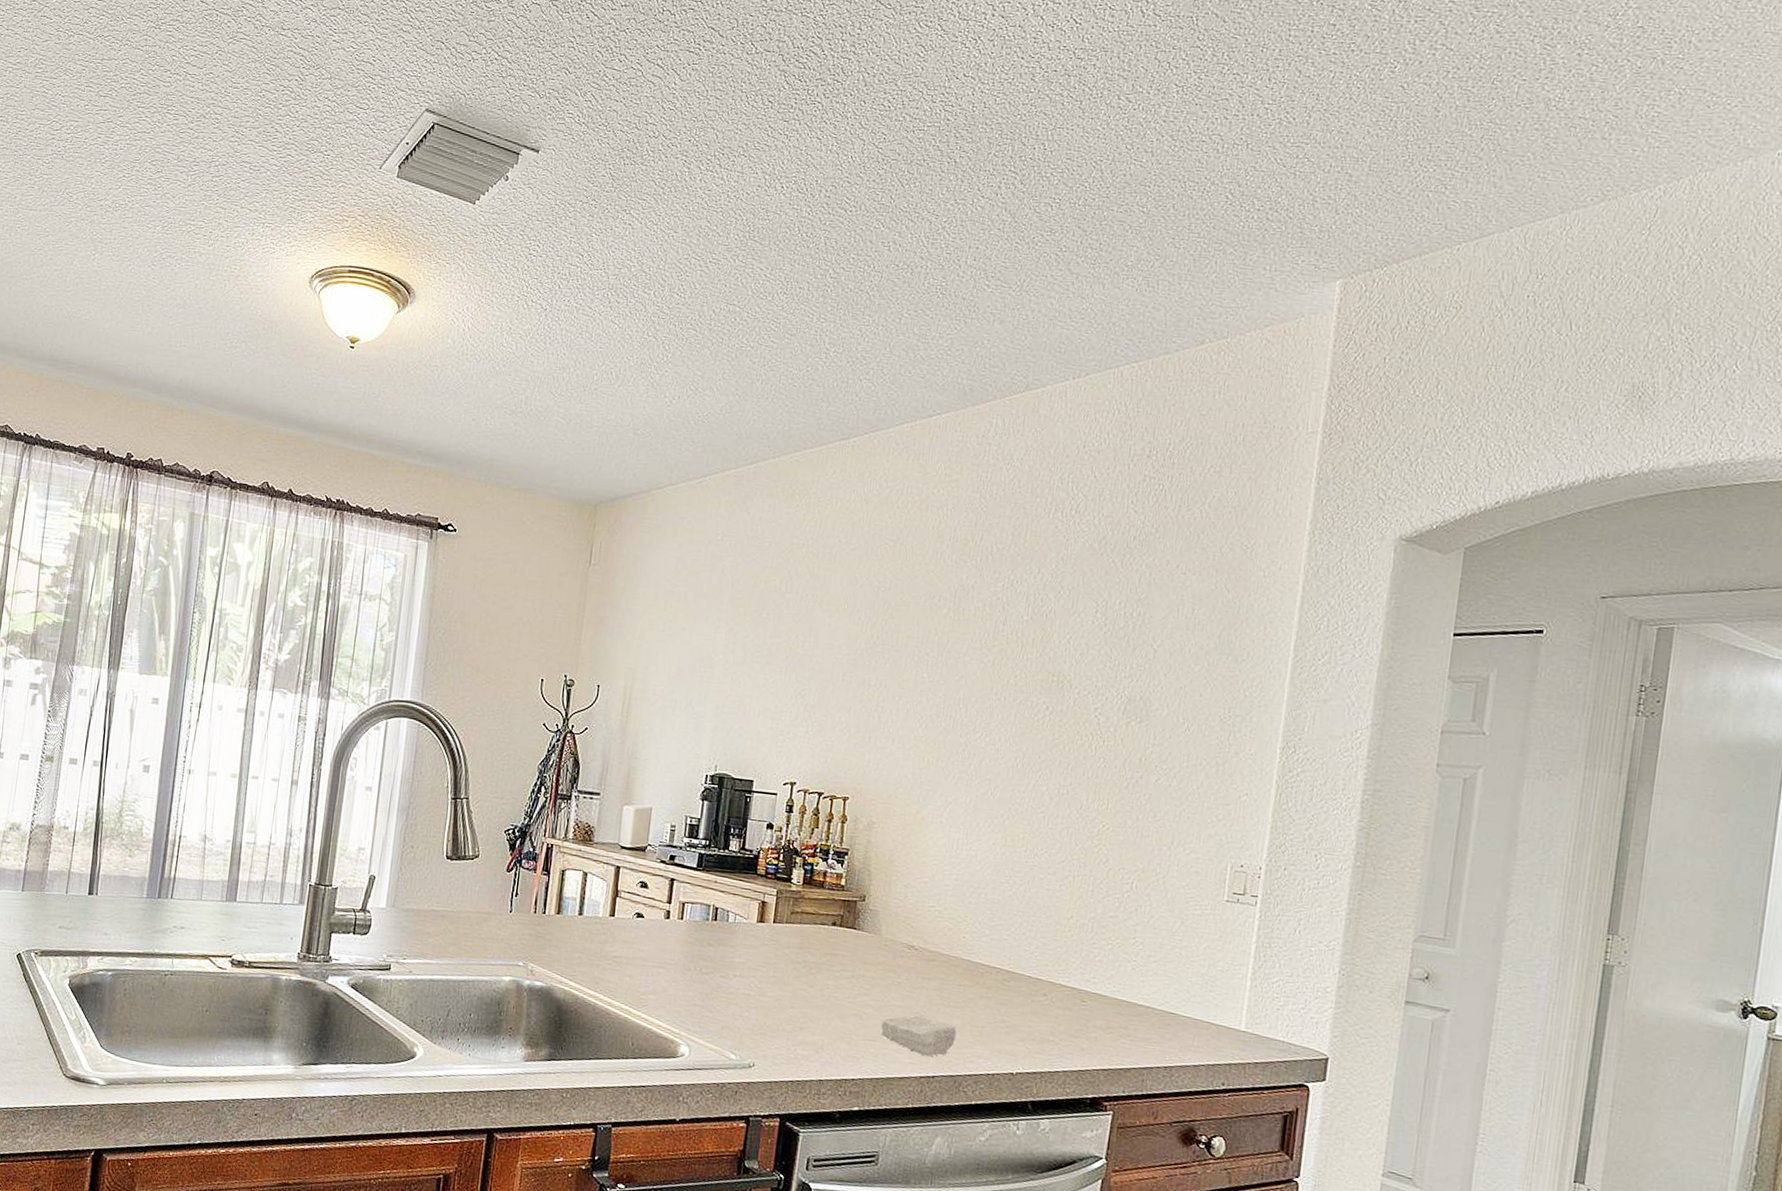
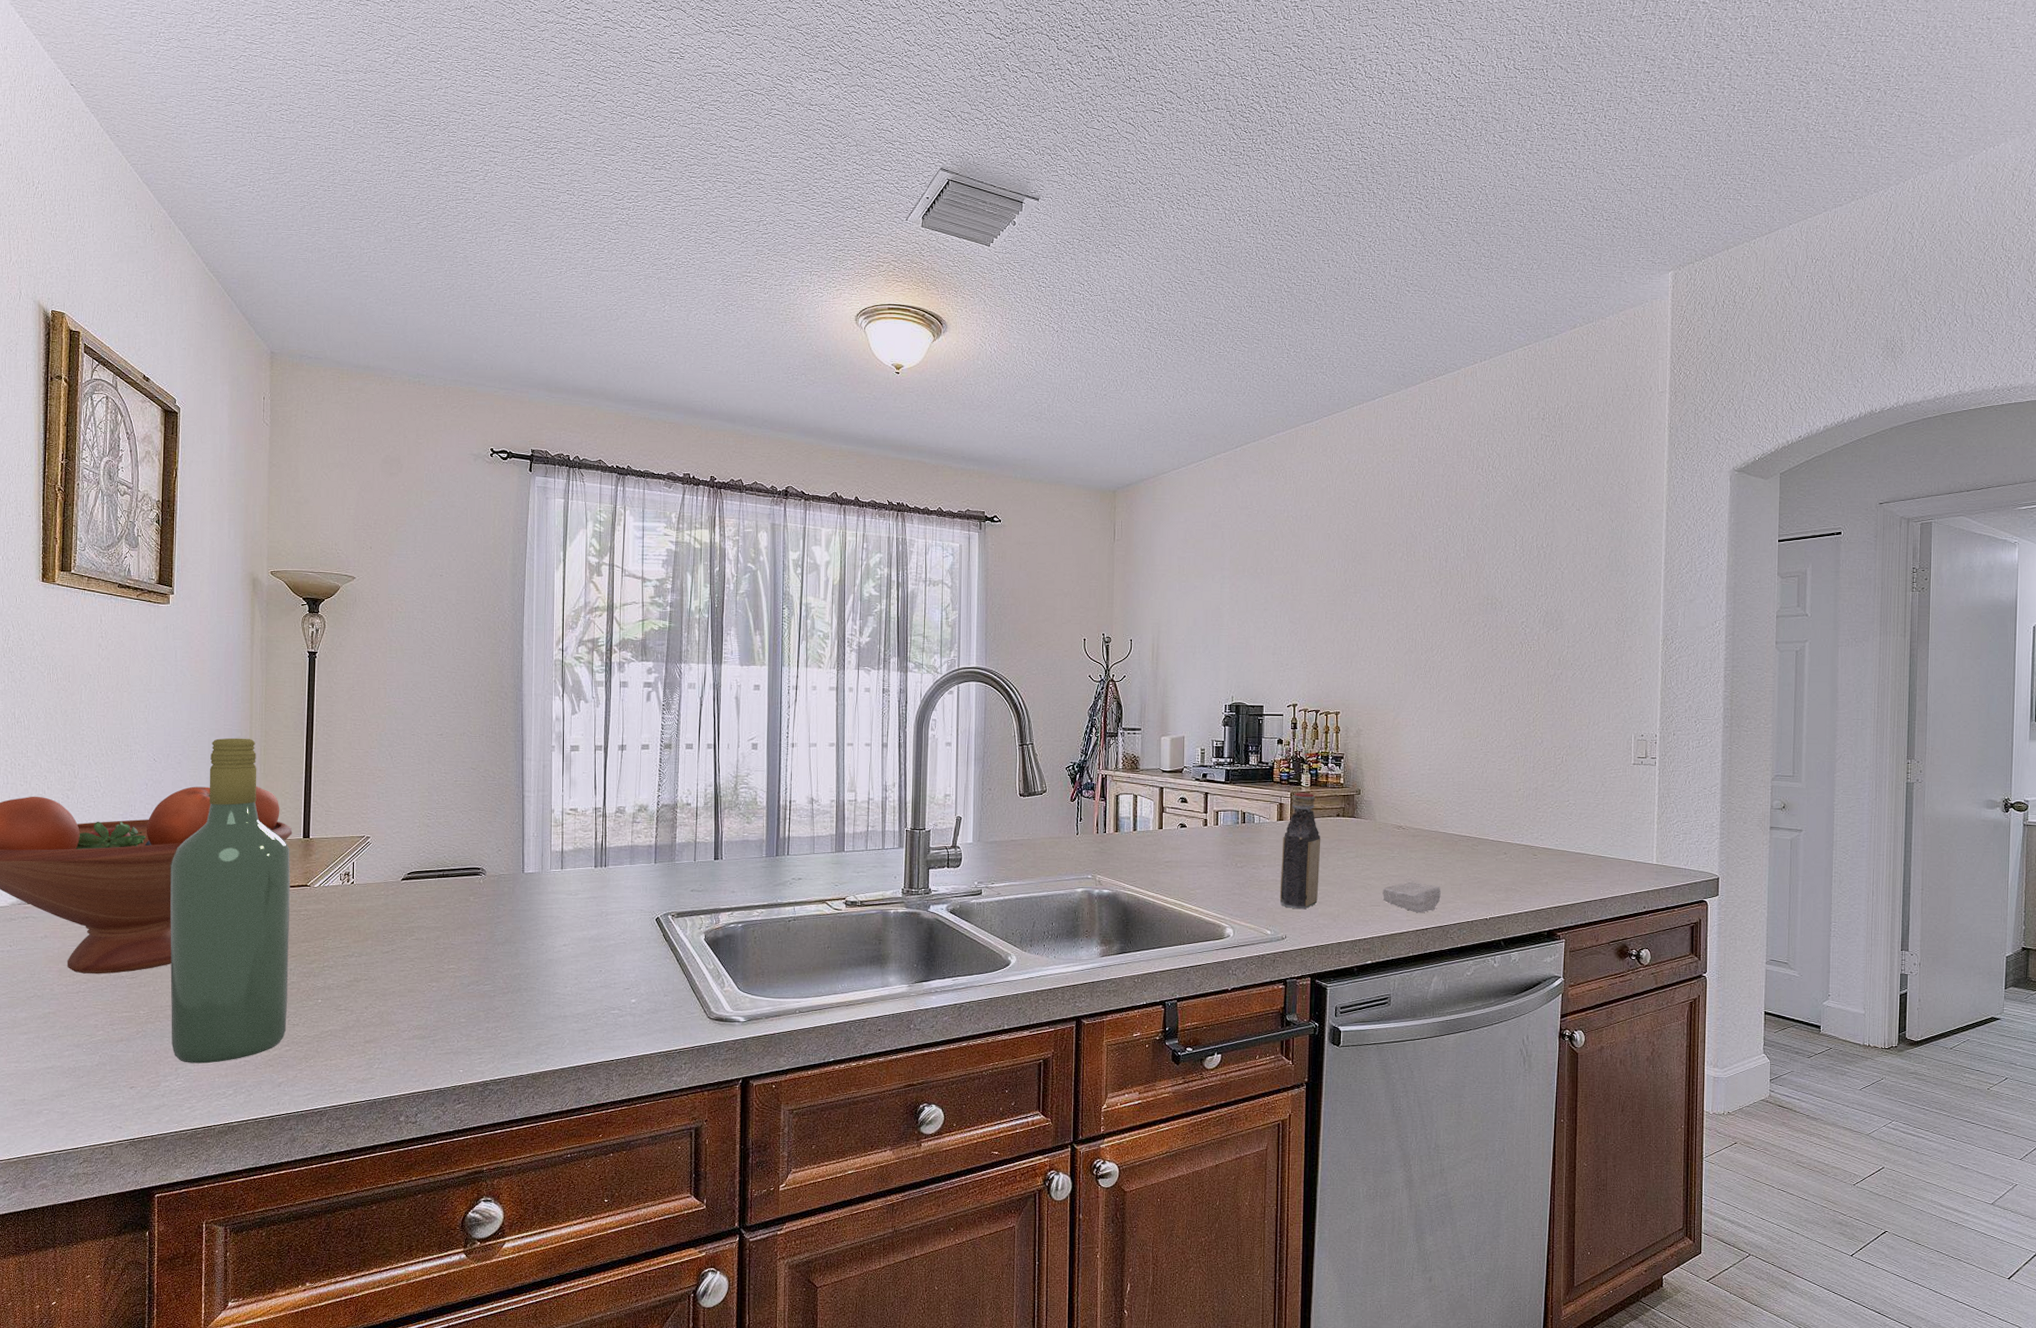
bottle: none [750,890,810,1034] -> present [1279,793,1321,910]

